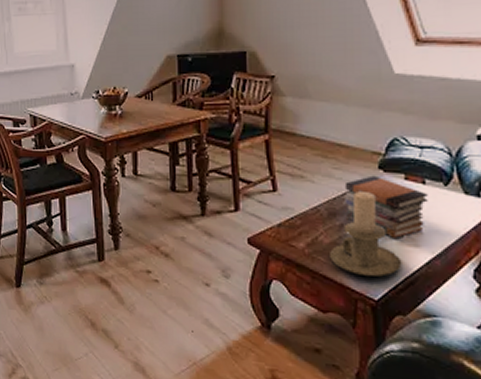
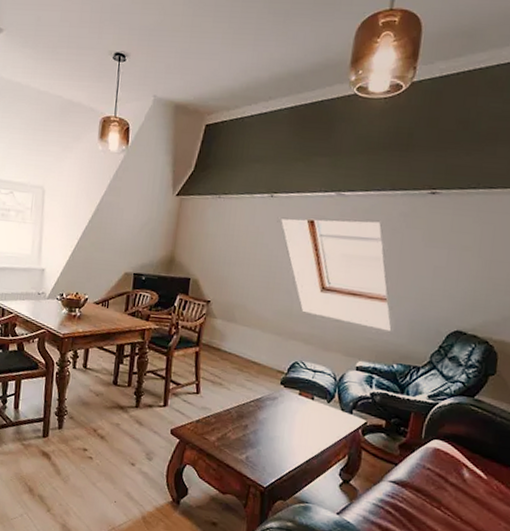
candle holder: present [330,192,402,277] -> none [234,400,288,469]
book stack: present [344,175,428,238] -> none [251,389,314,440]

